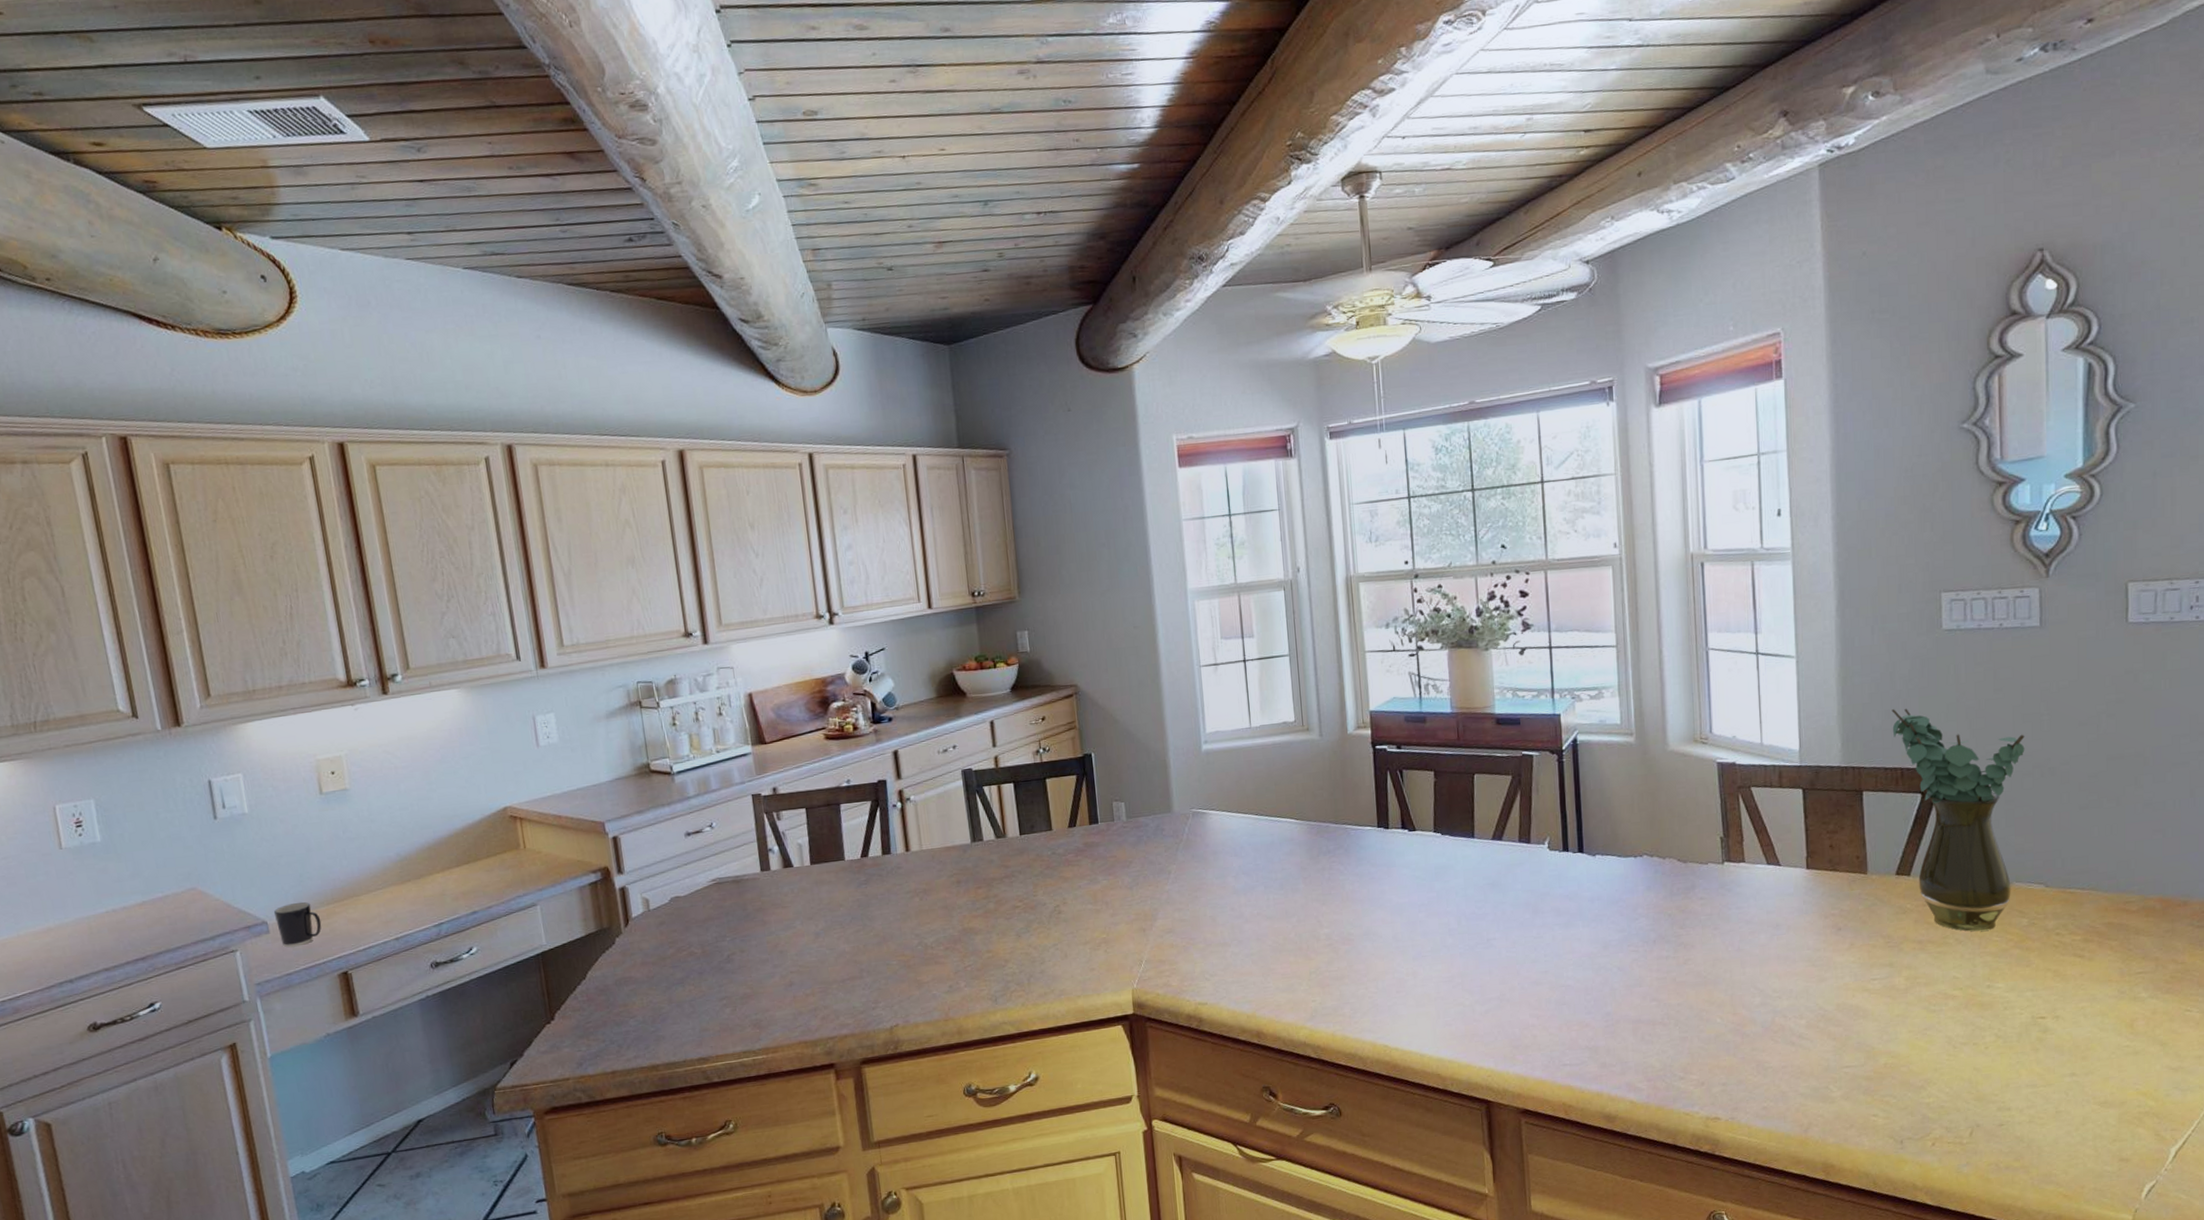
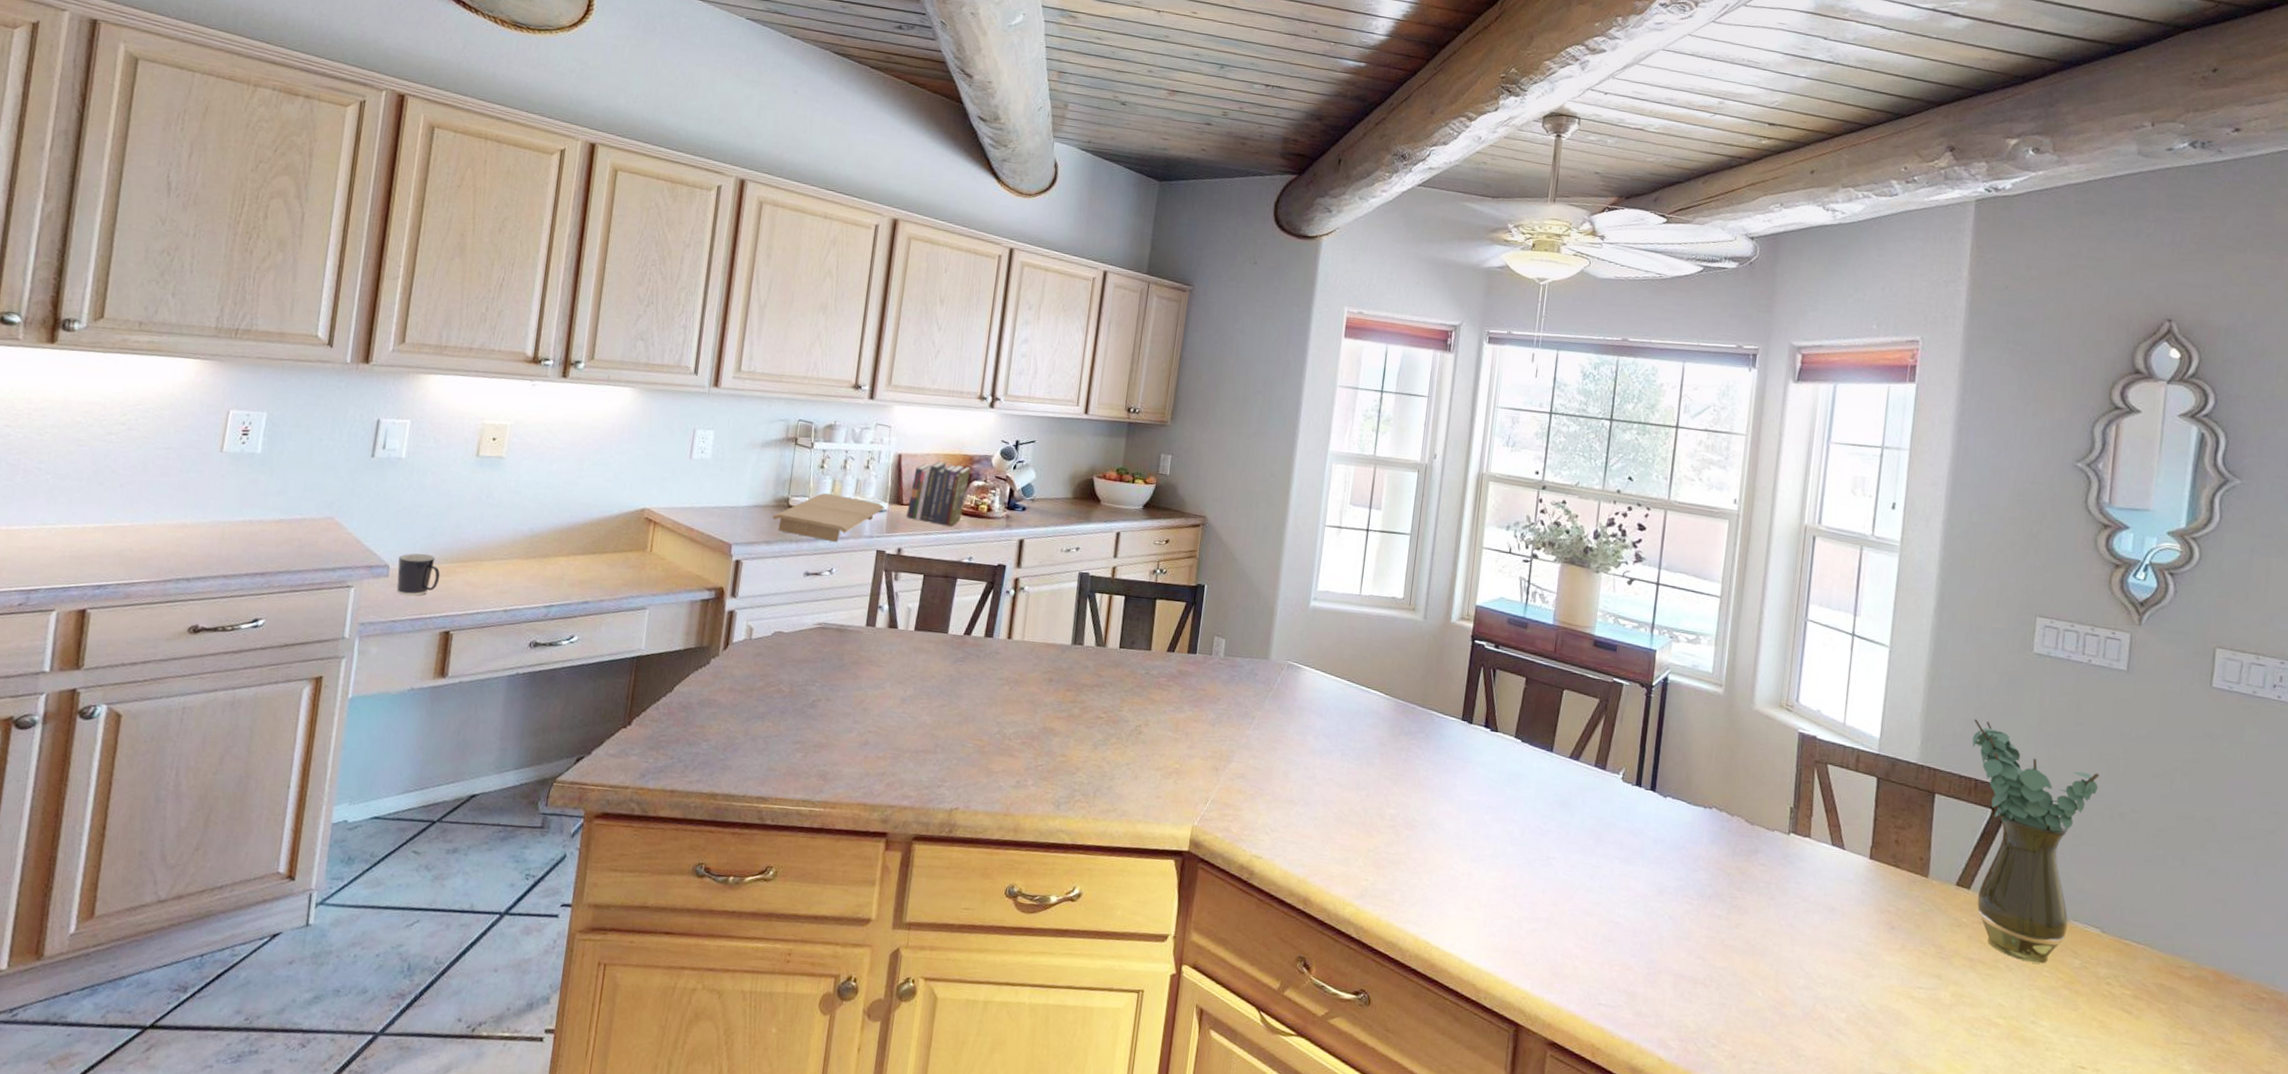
cutting board: none [637,747,749,798] -> present [772,492,885,542]
books: none [769,690,829,756] -> present [906,461,971,527]

